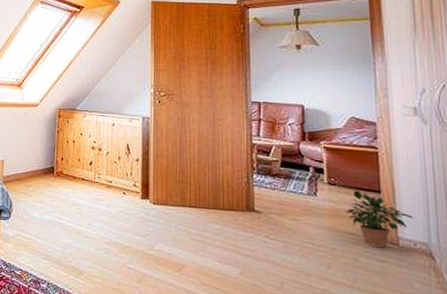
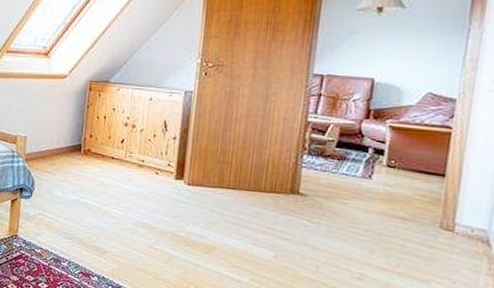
potted plant: present [344,190,414,249] -> none [400,173,477,235]

